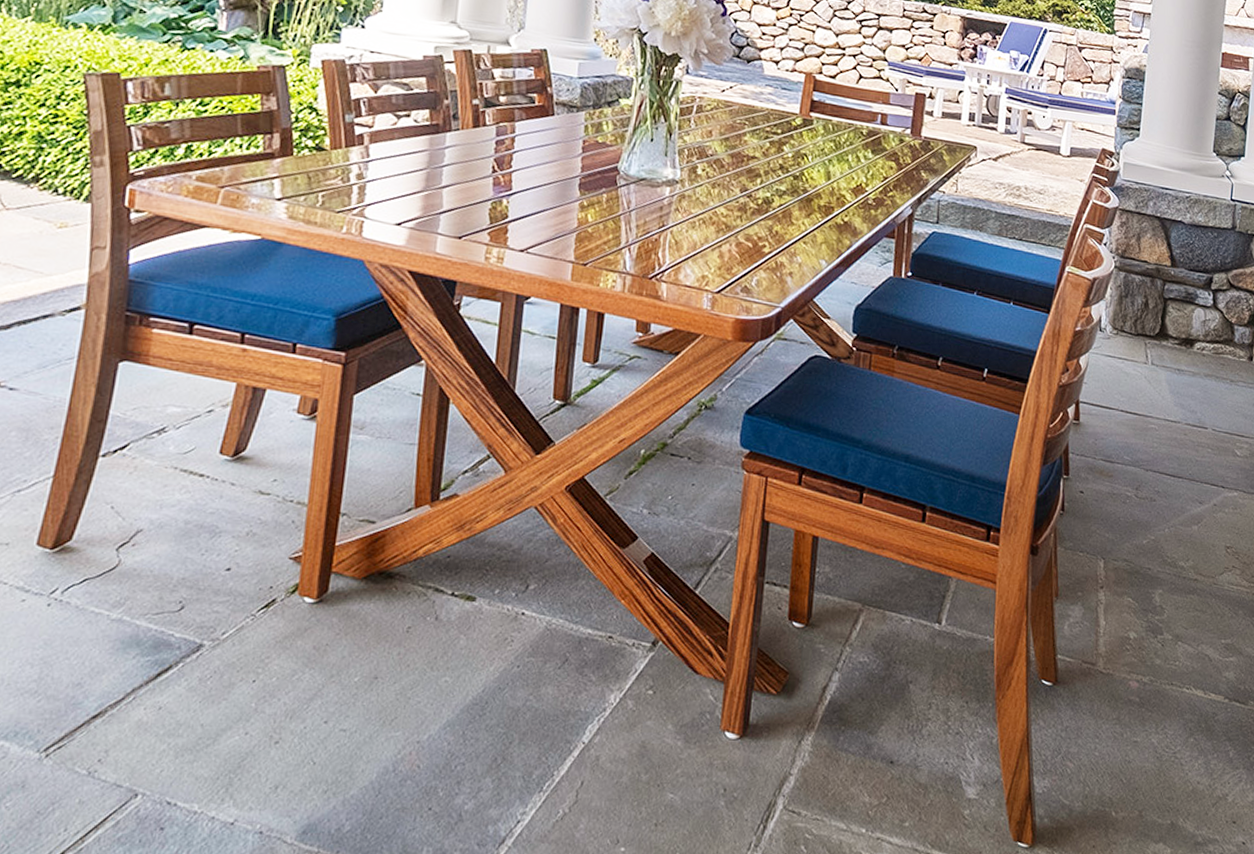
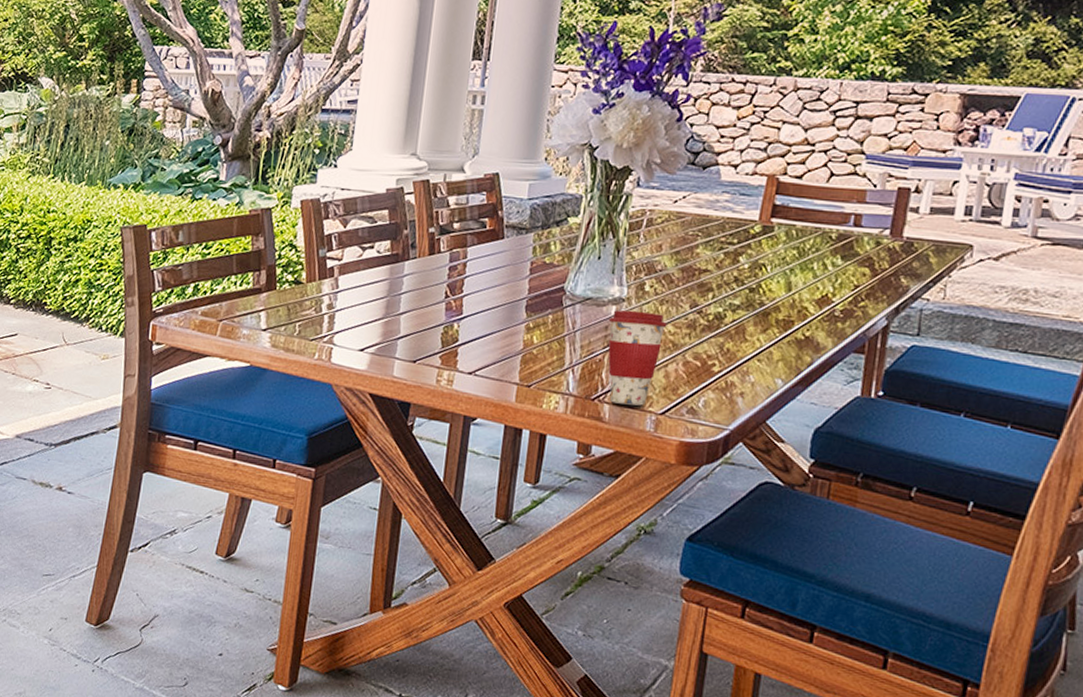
coffee cup: none [662,191,720,285] -> present [608,310,667,406]

